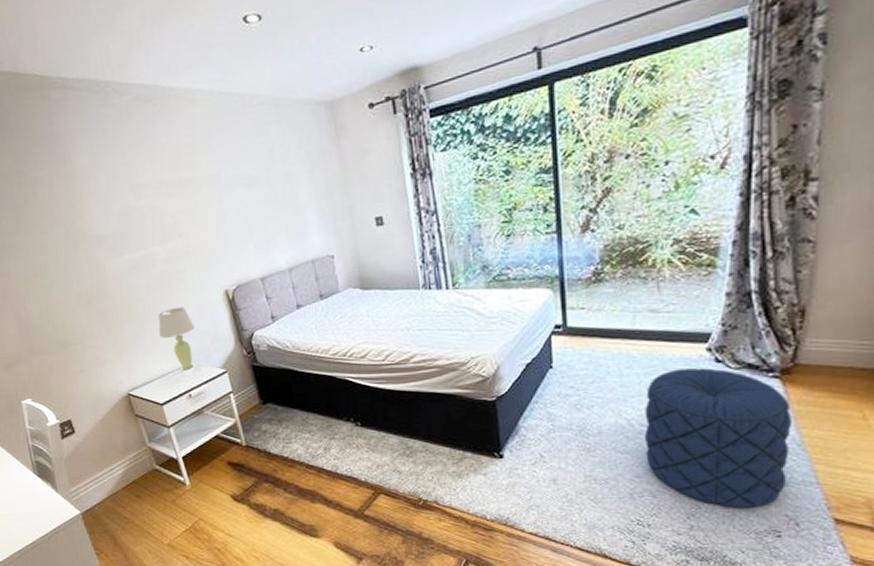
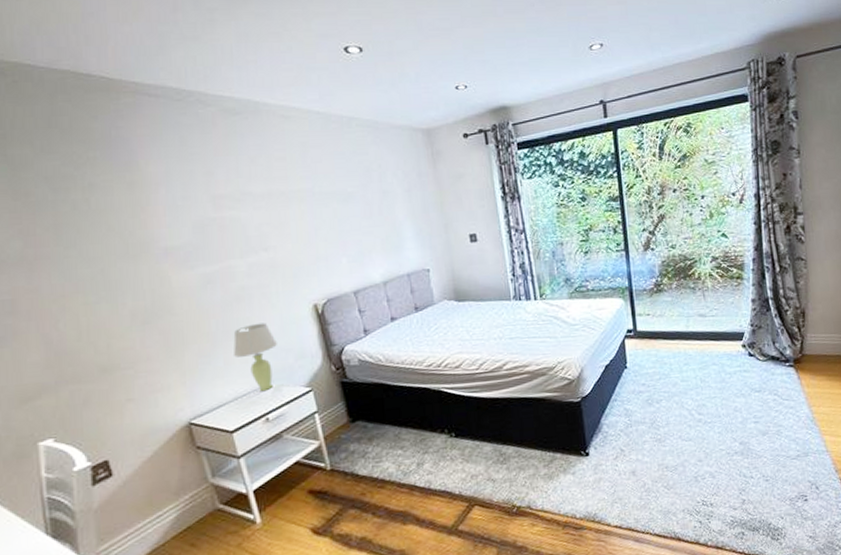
pouf: present [645,368,791,508] -> none [701,361,806,480]

